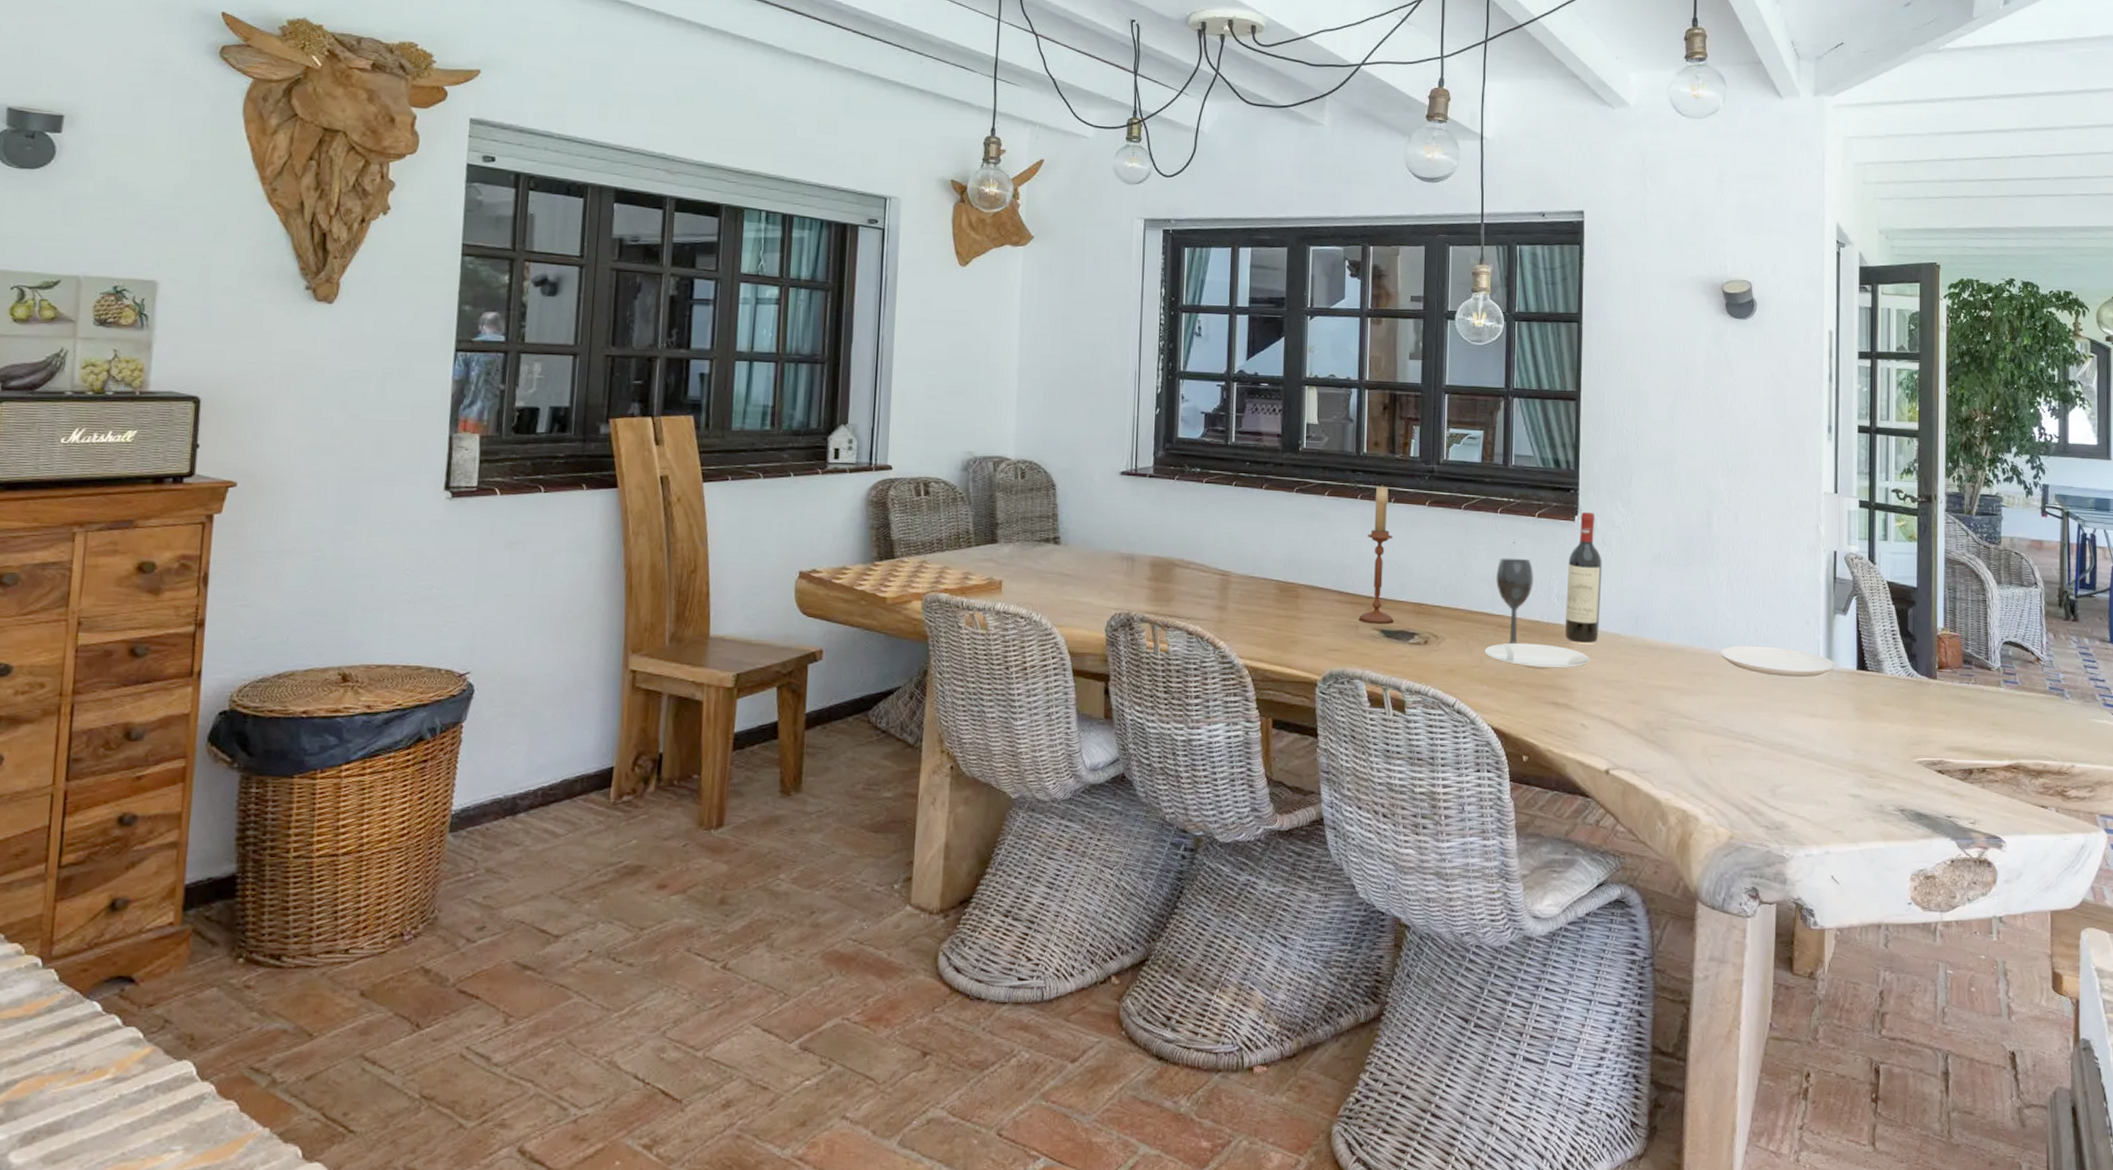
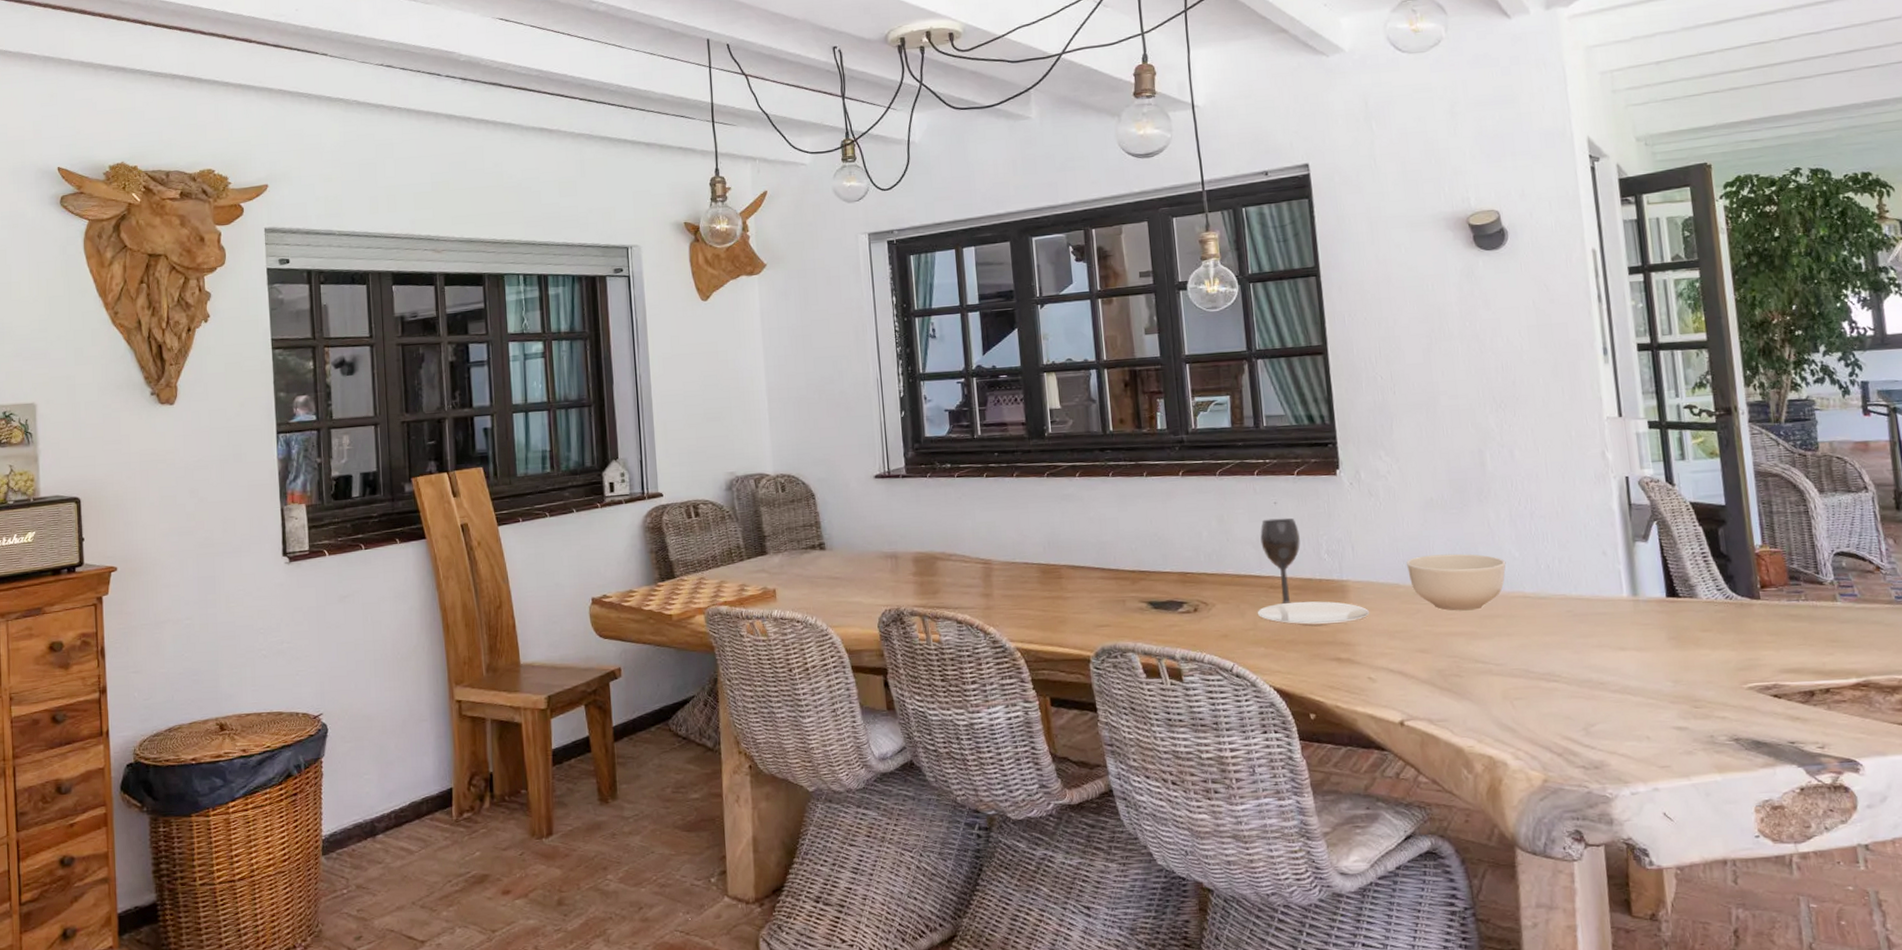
candlestick: present [1358,485,1394,625] -> none [1123,460,1161,598]
wine bottle: present [1564,512,1602,643] -> none [1334,465,1377,597]
bowl: none [1629,609,1720,666] -> present [1406,553,1506,612]
plate: present [1719,645,1836,678] -> none [1509,581,1642,612]

